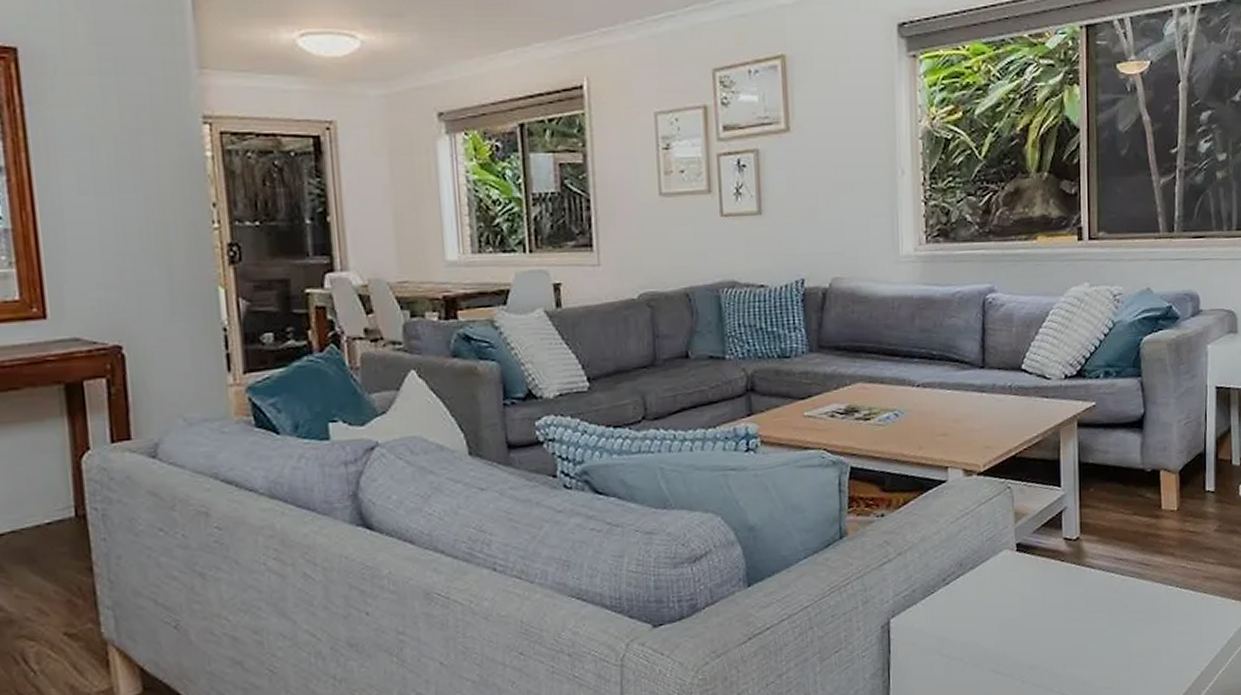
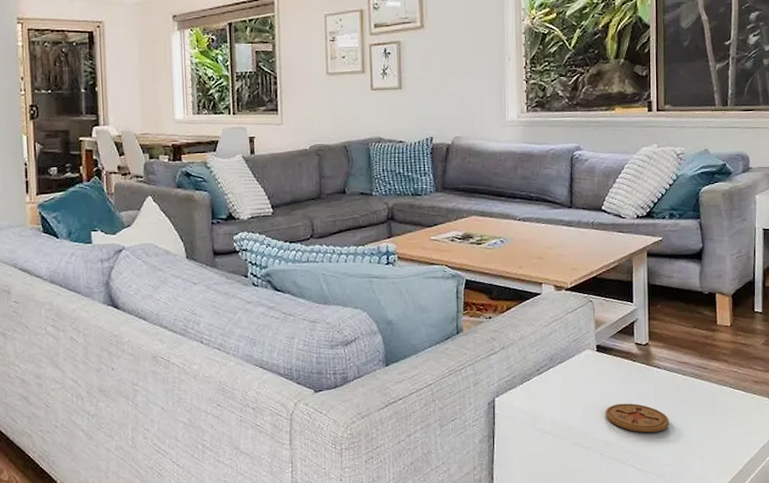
coaster: none [1027,614,1106,651] -> present [605,403,670,433]

